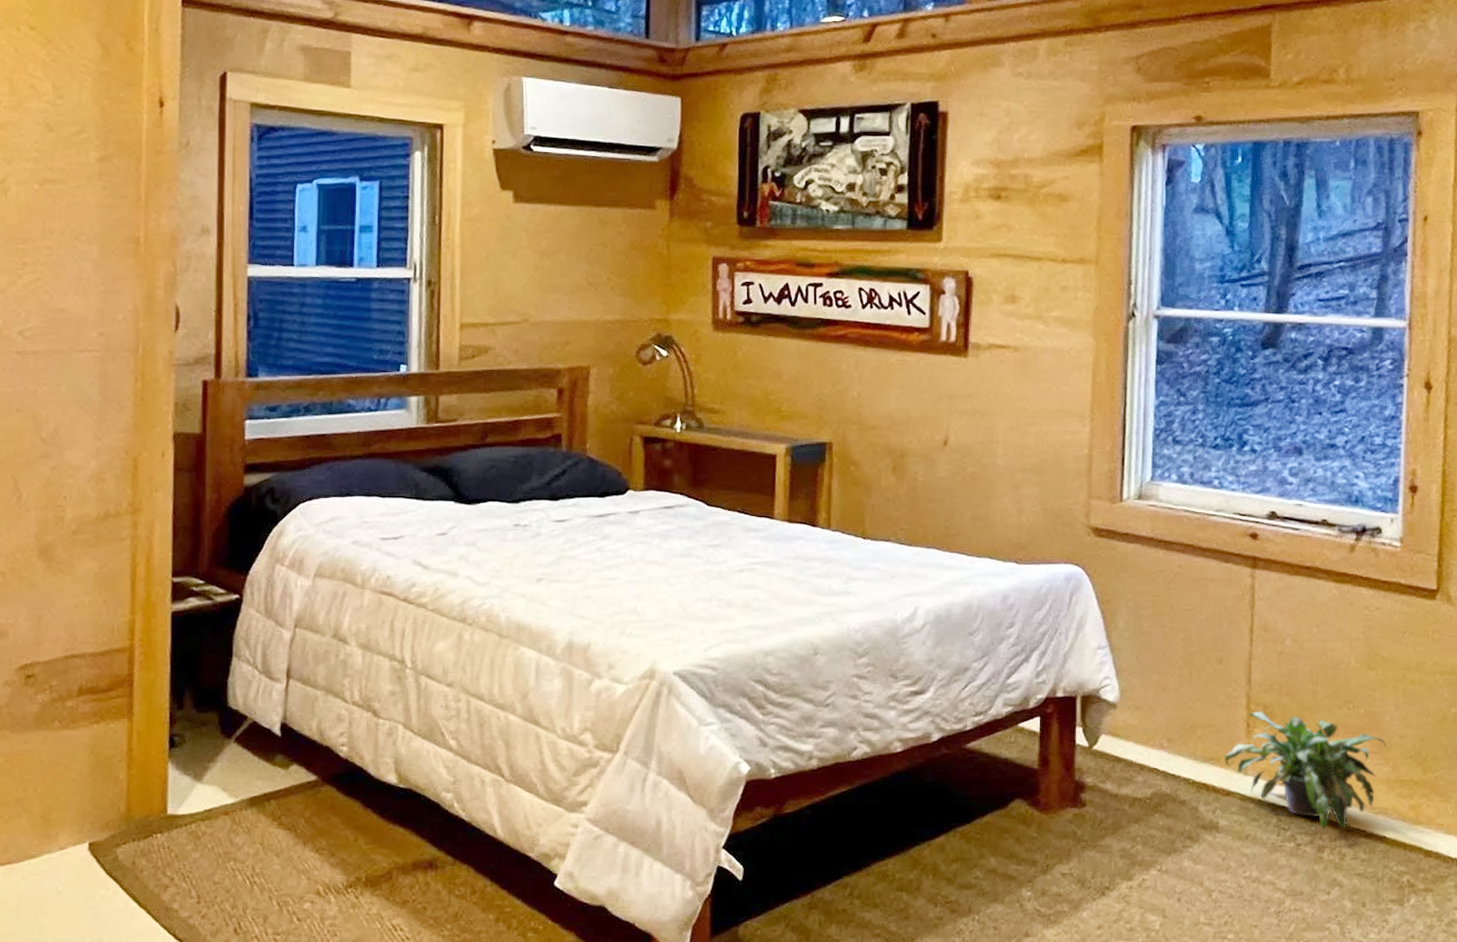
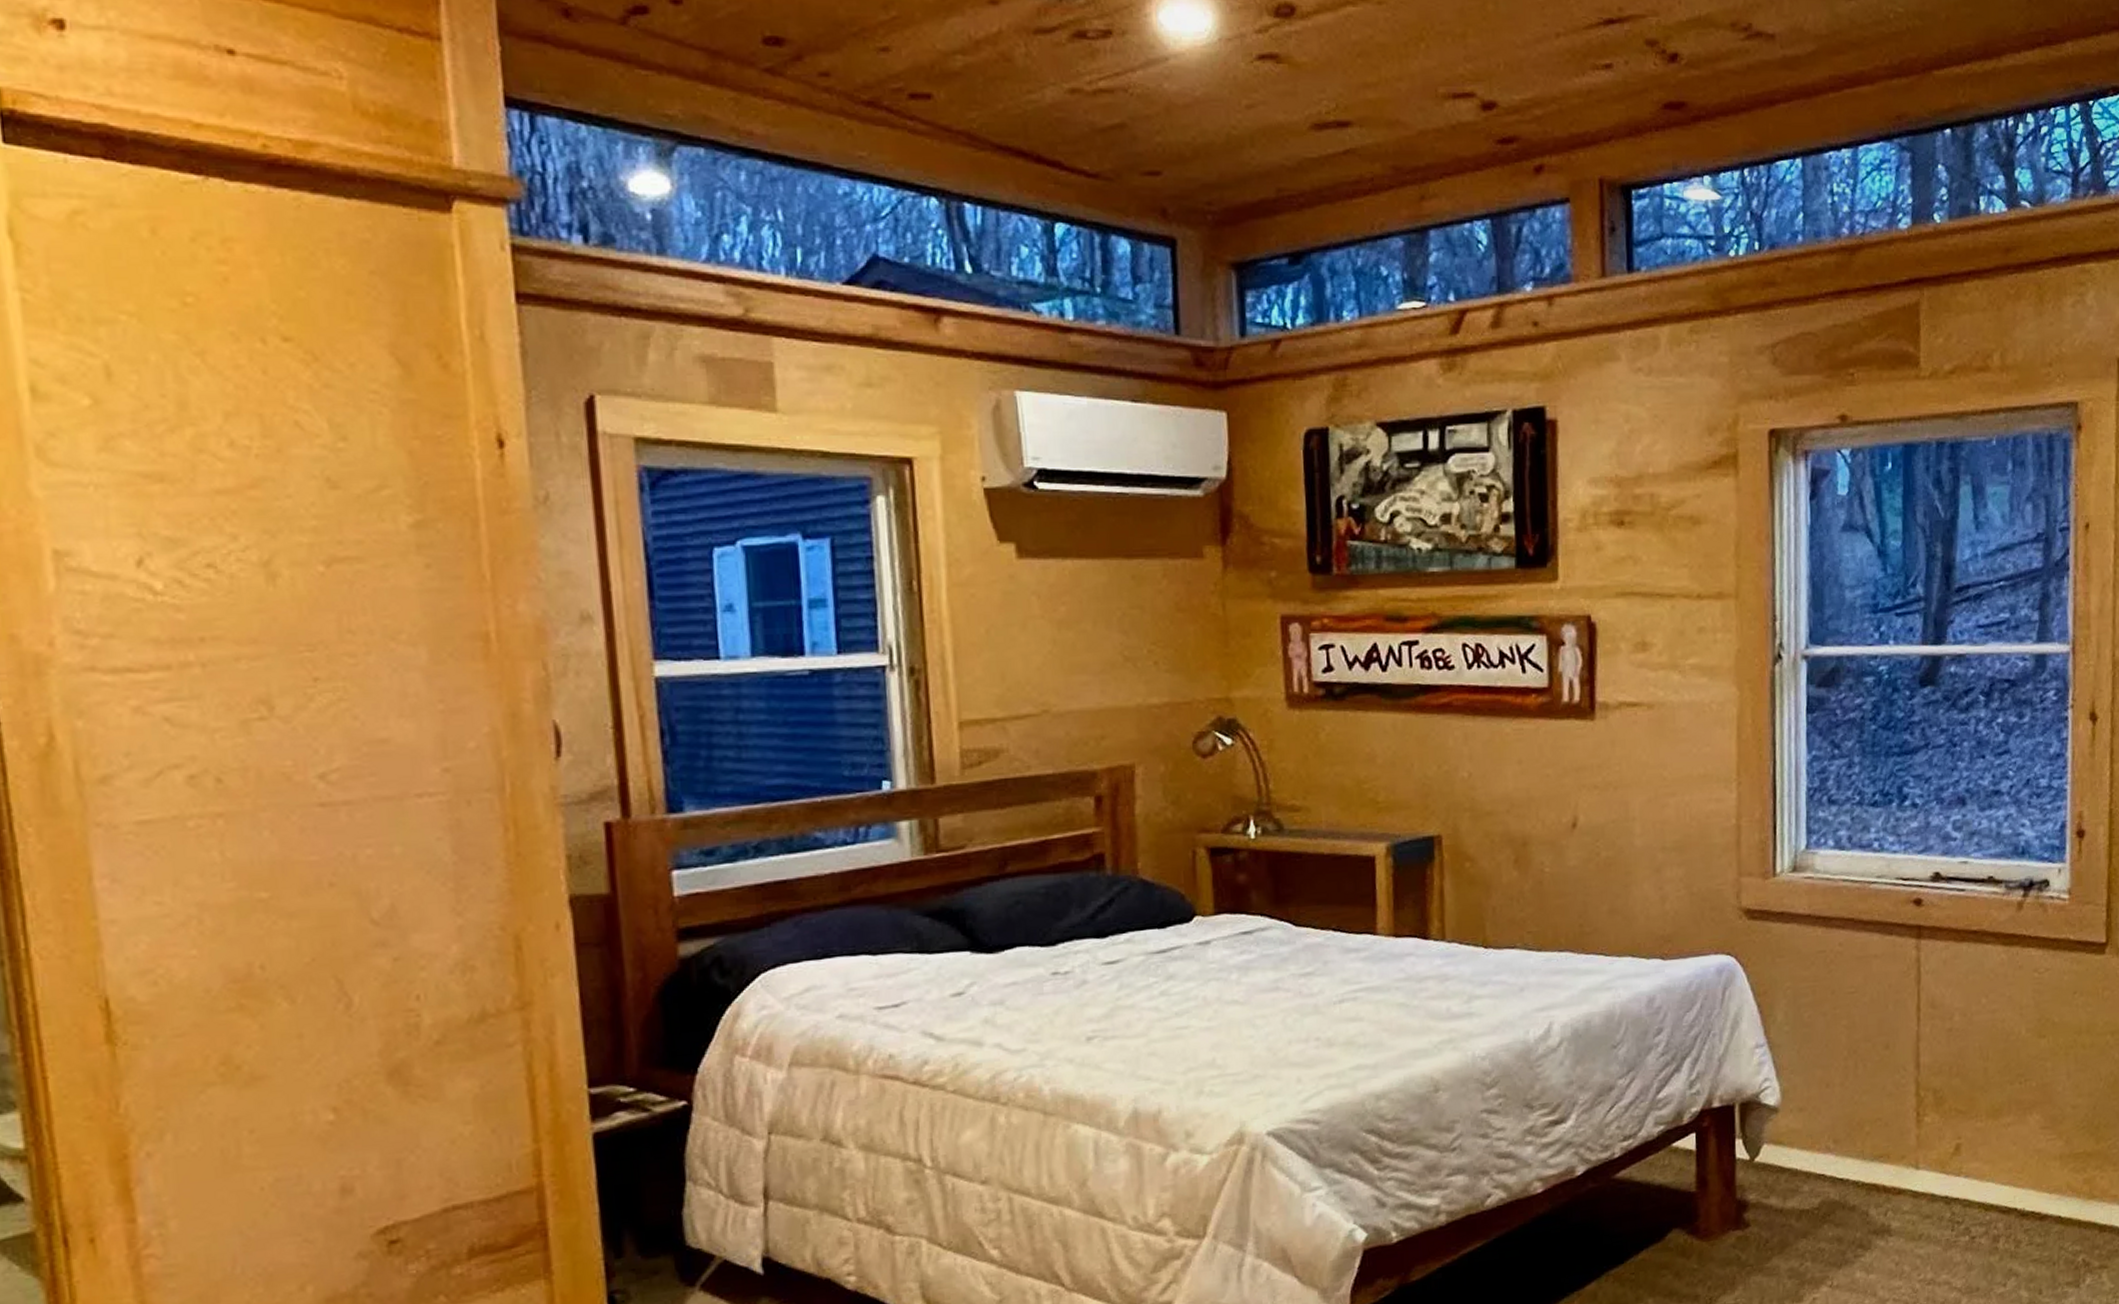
potted plant: present [1225,711,1386,830] -> none [1894,1096,2059,1218]

